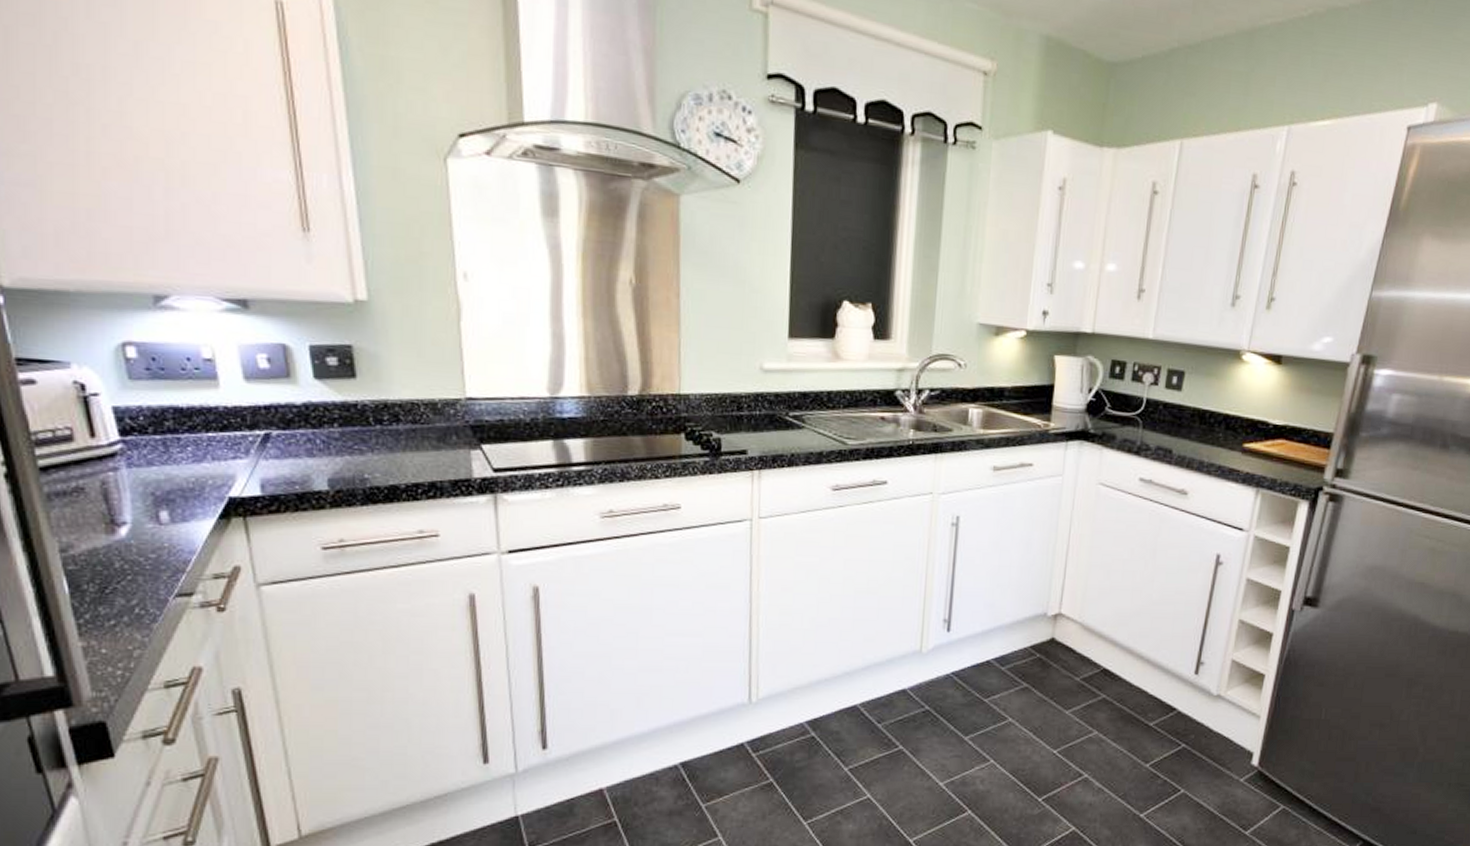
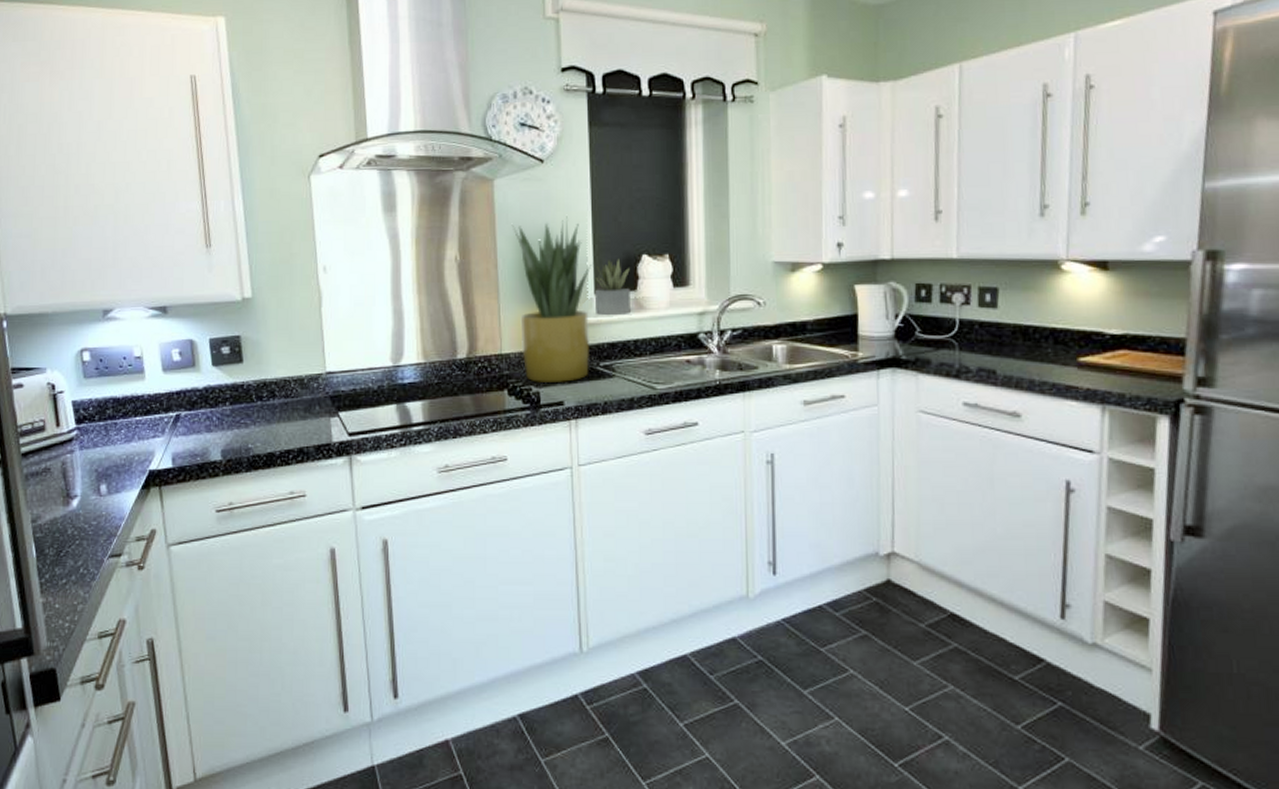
planter: none [698,248,788,430] -> present [511,216,592,382]
succulent plant: none [788,301,829,364] -> present [595,258,630,316]

